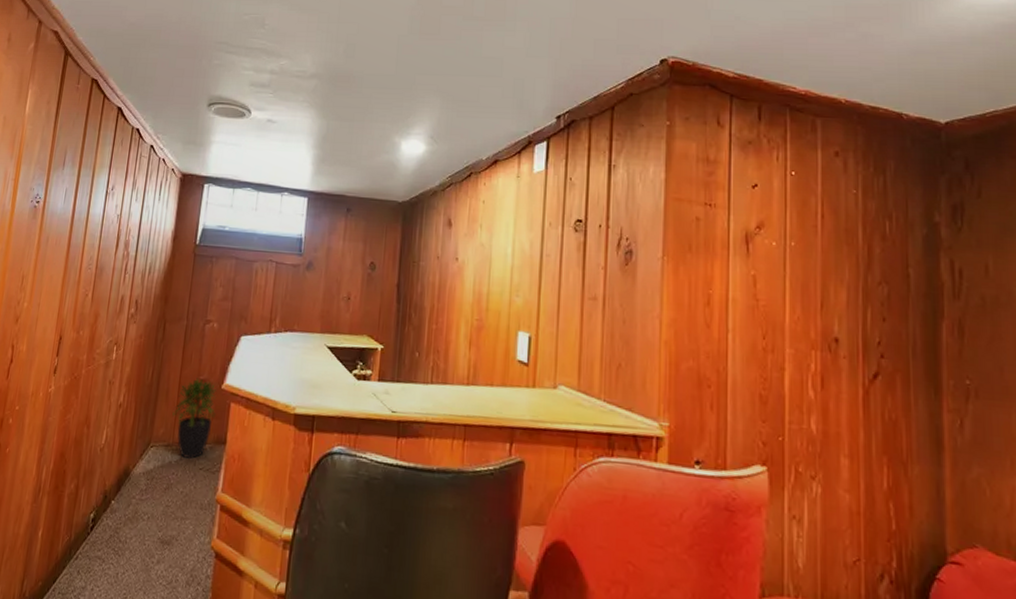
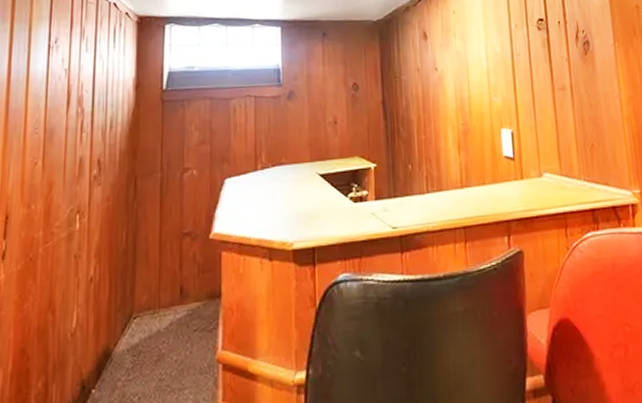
potted plant: present [172,378,217,459] -> none [156,232,206,322]

